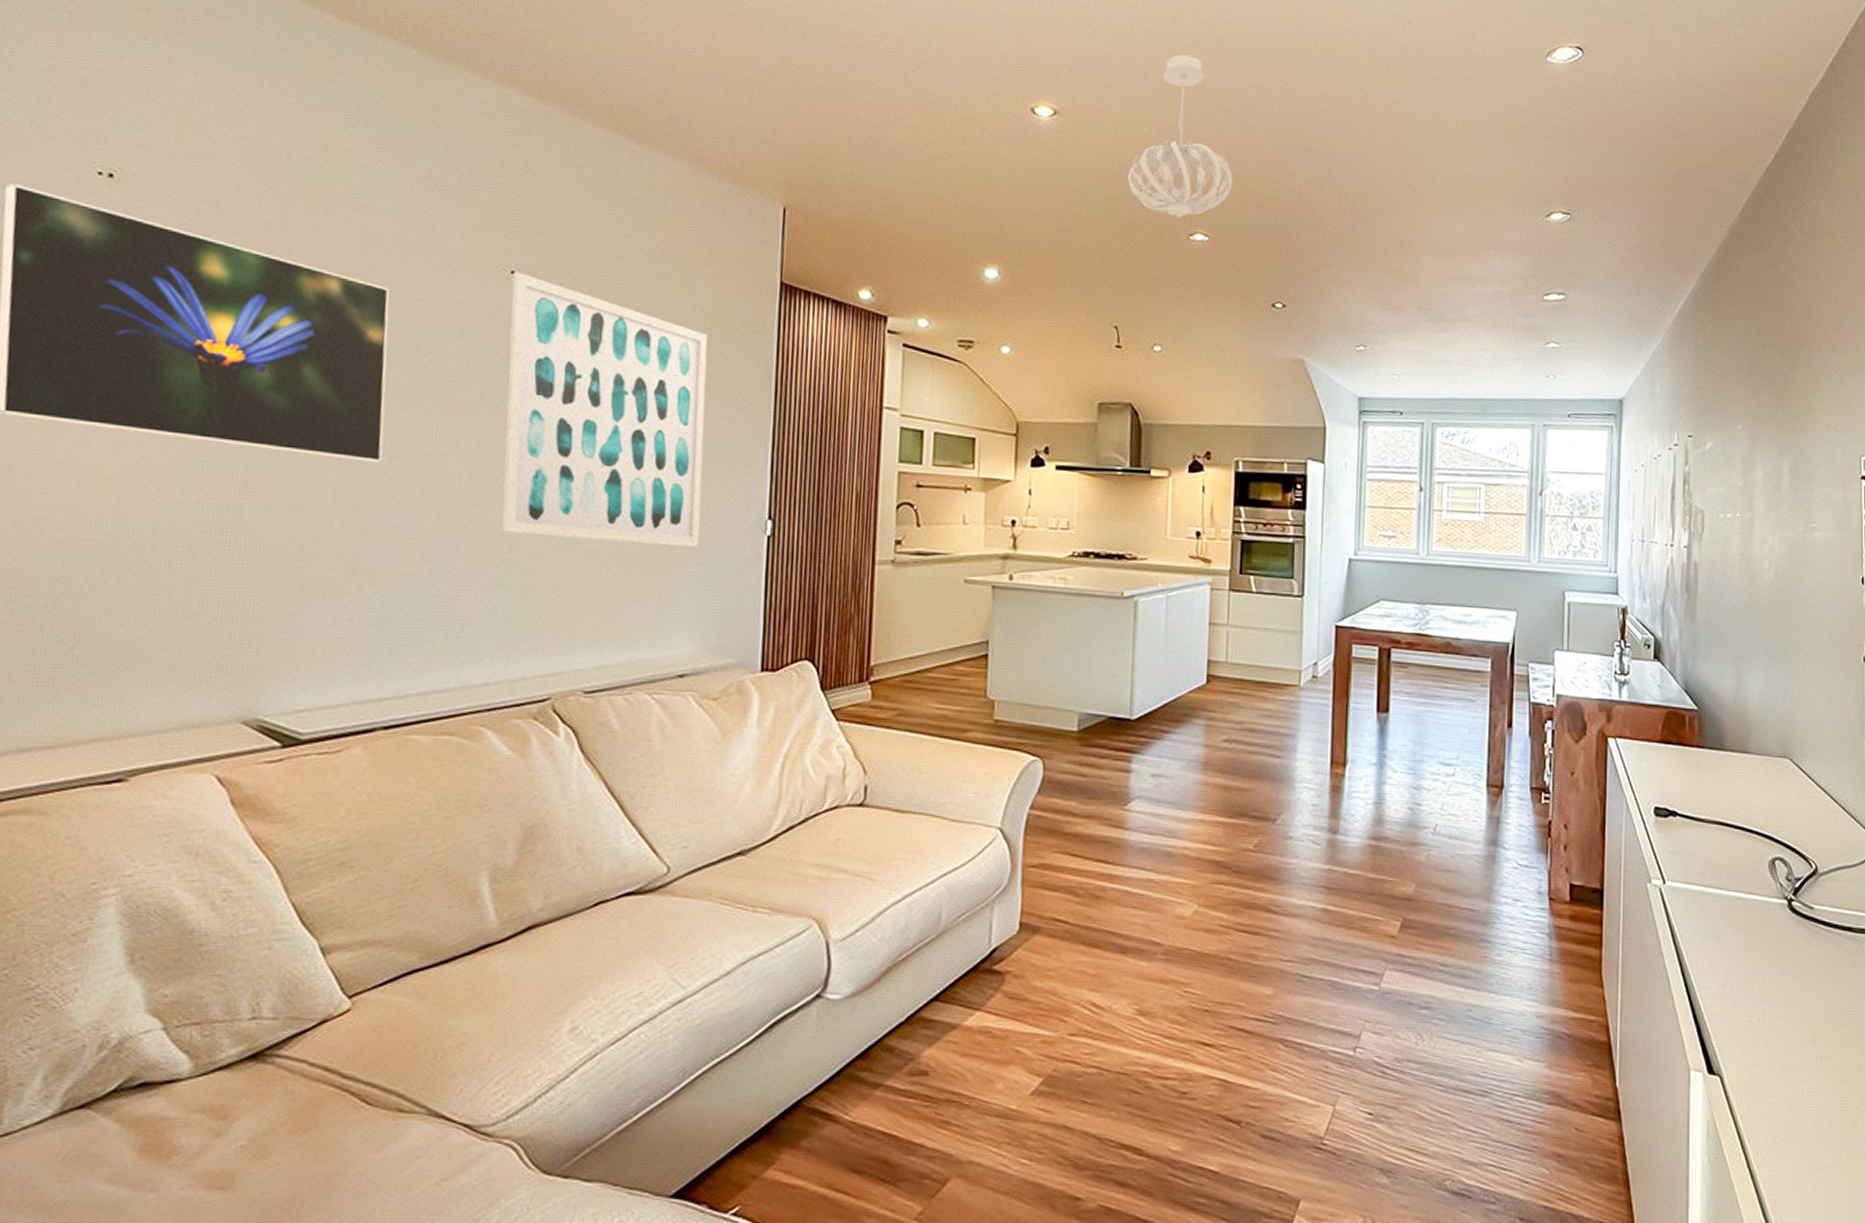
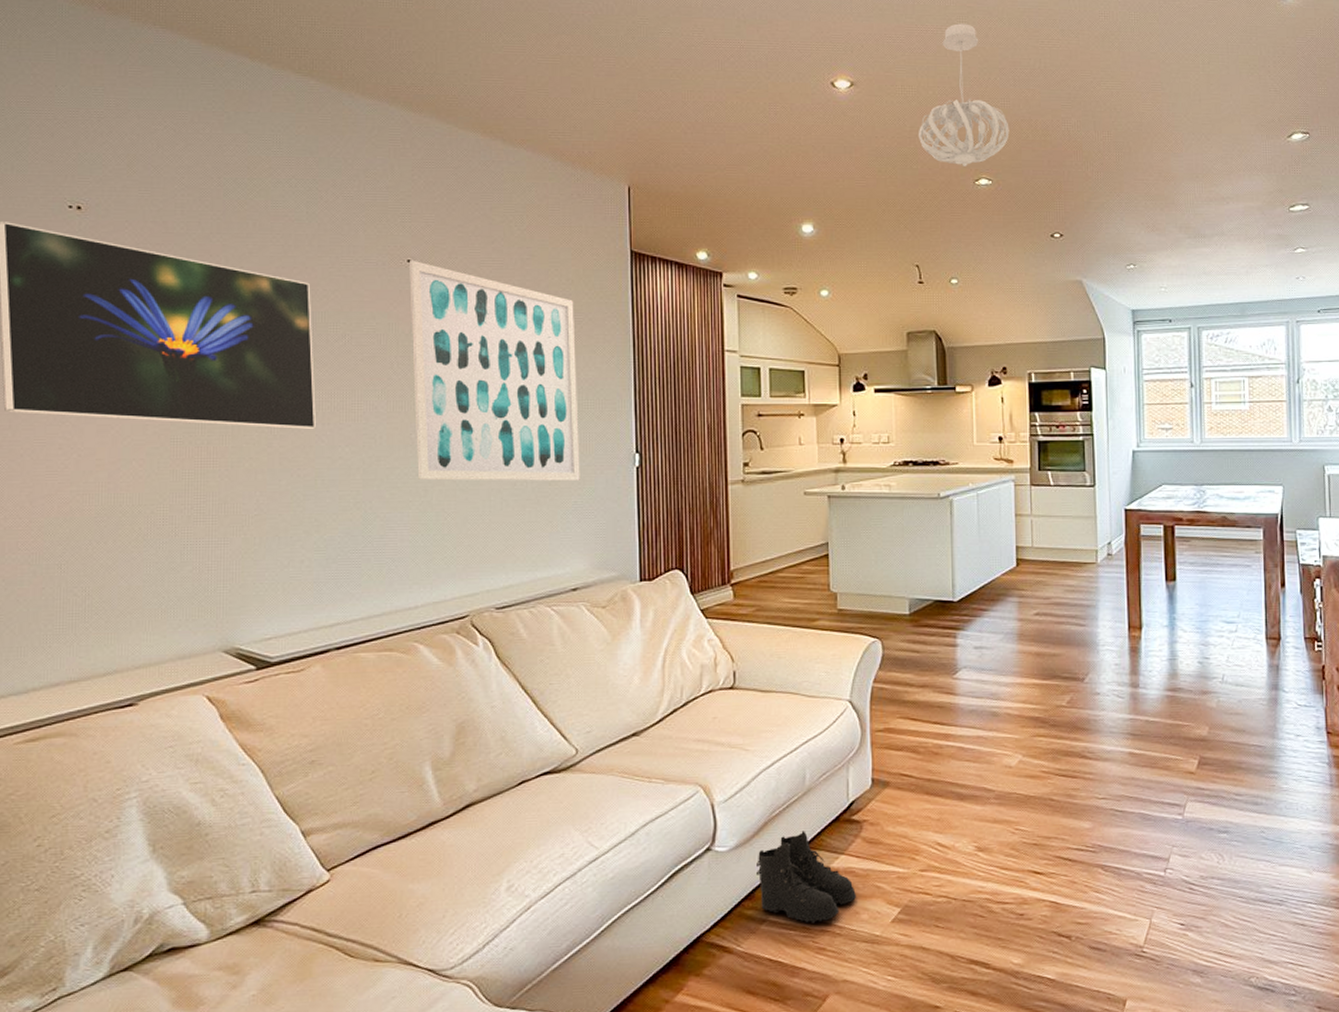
boots: none [873,980,992,1091] -> present [755,831,857,923]

